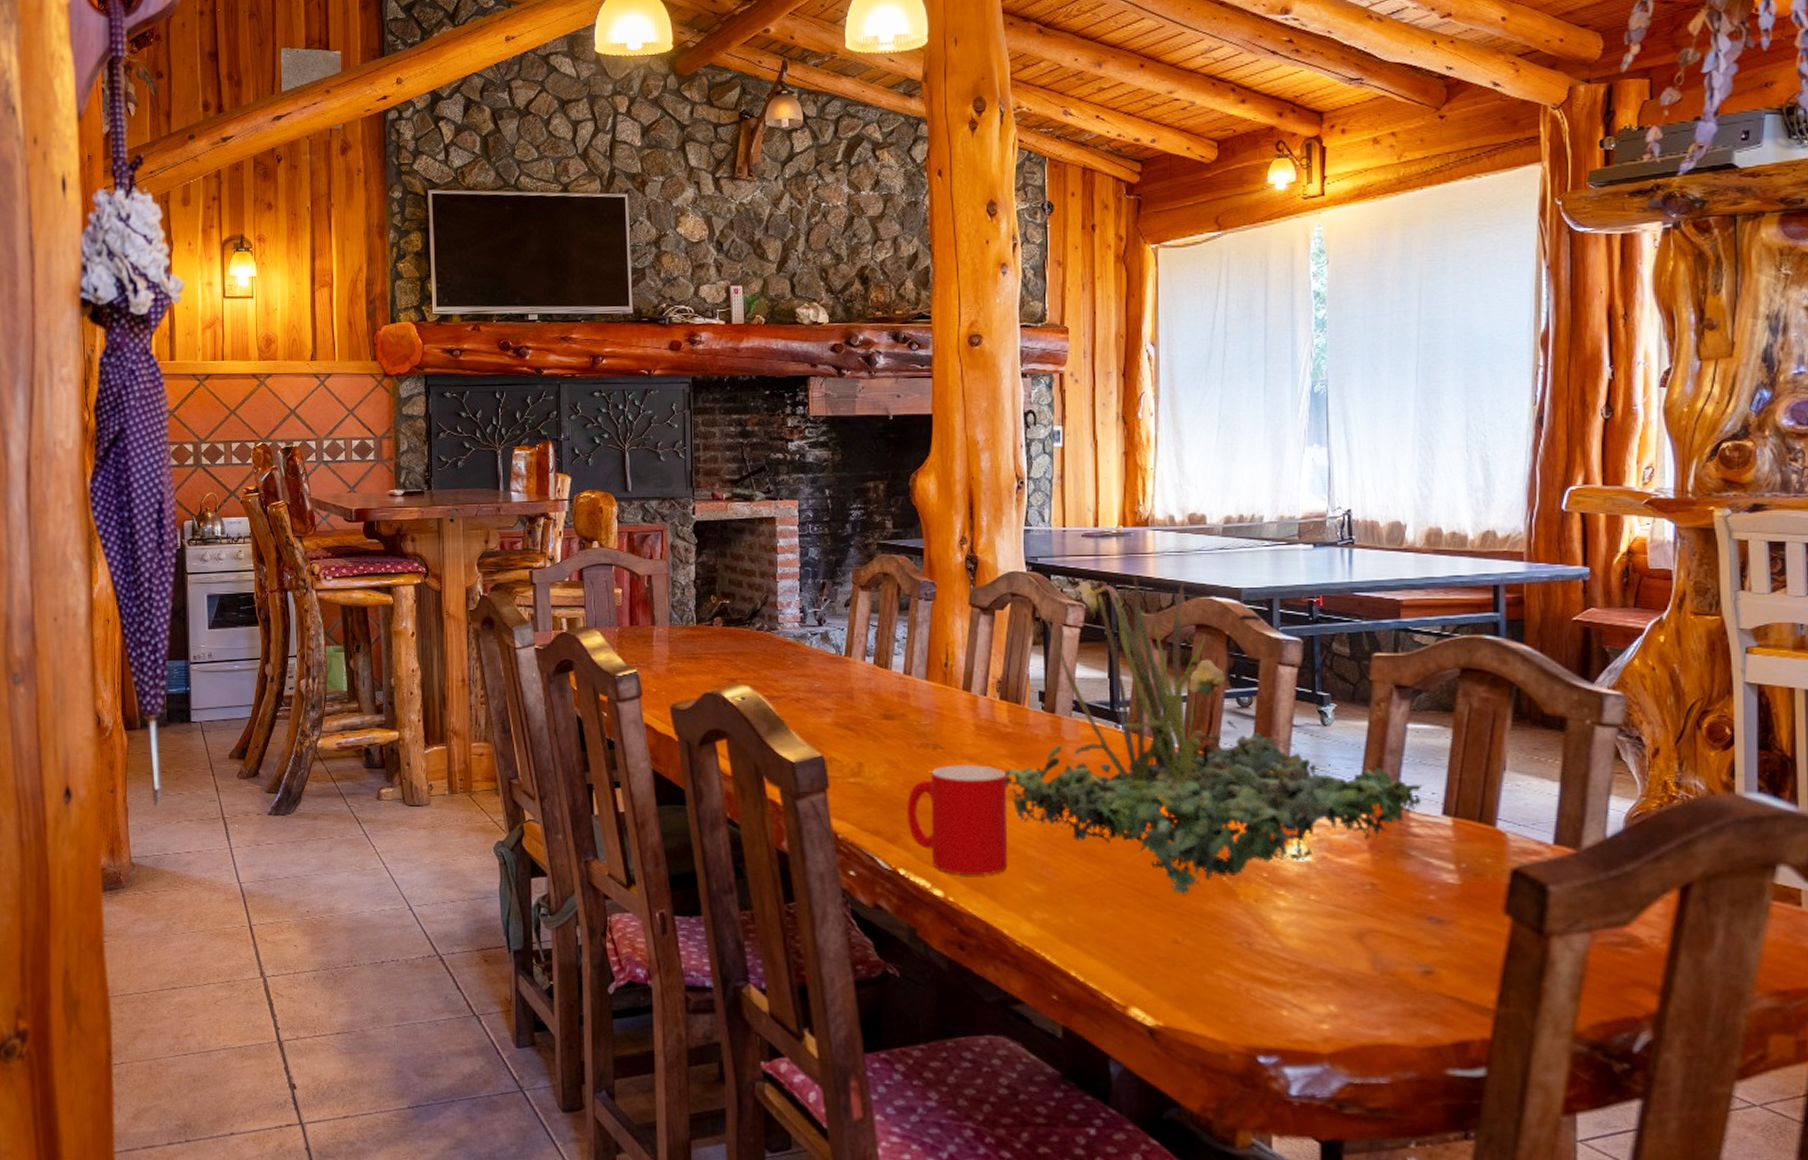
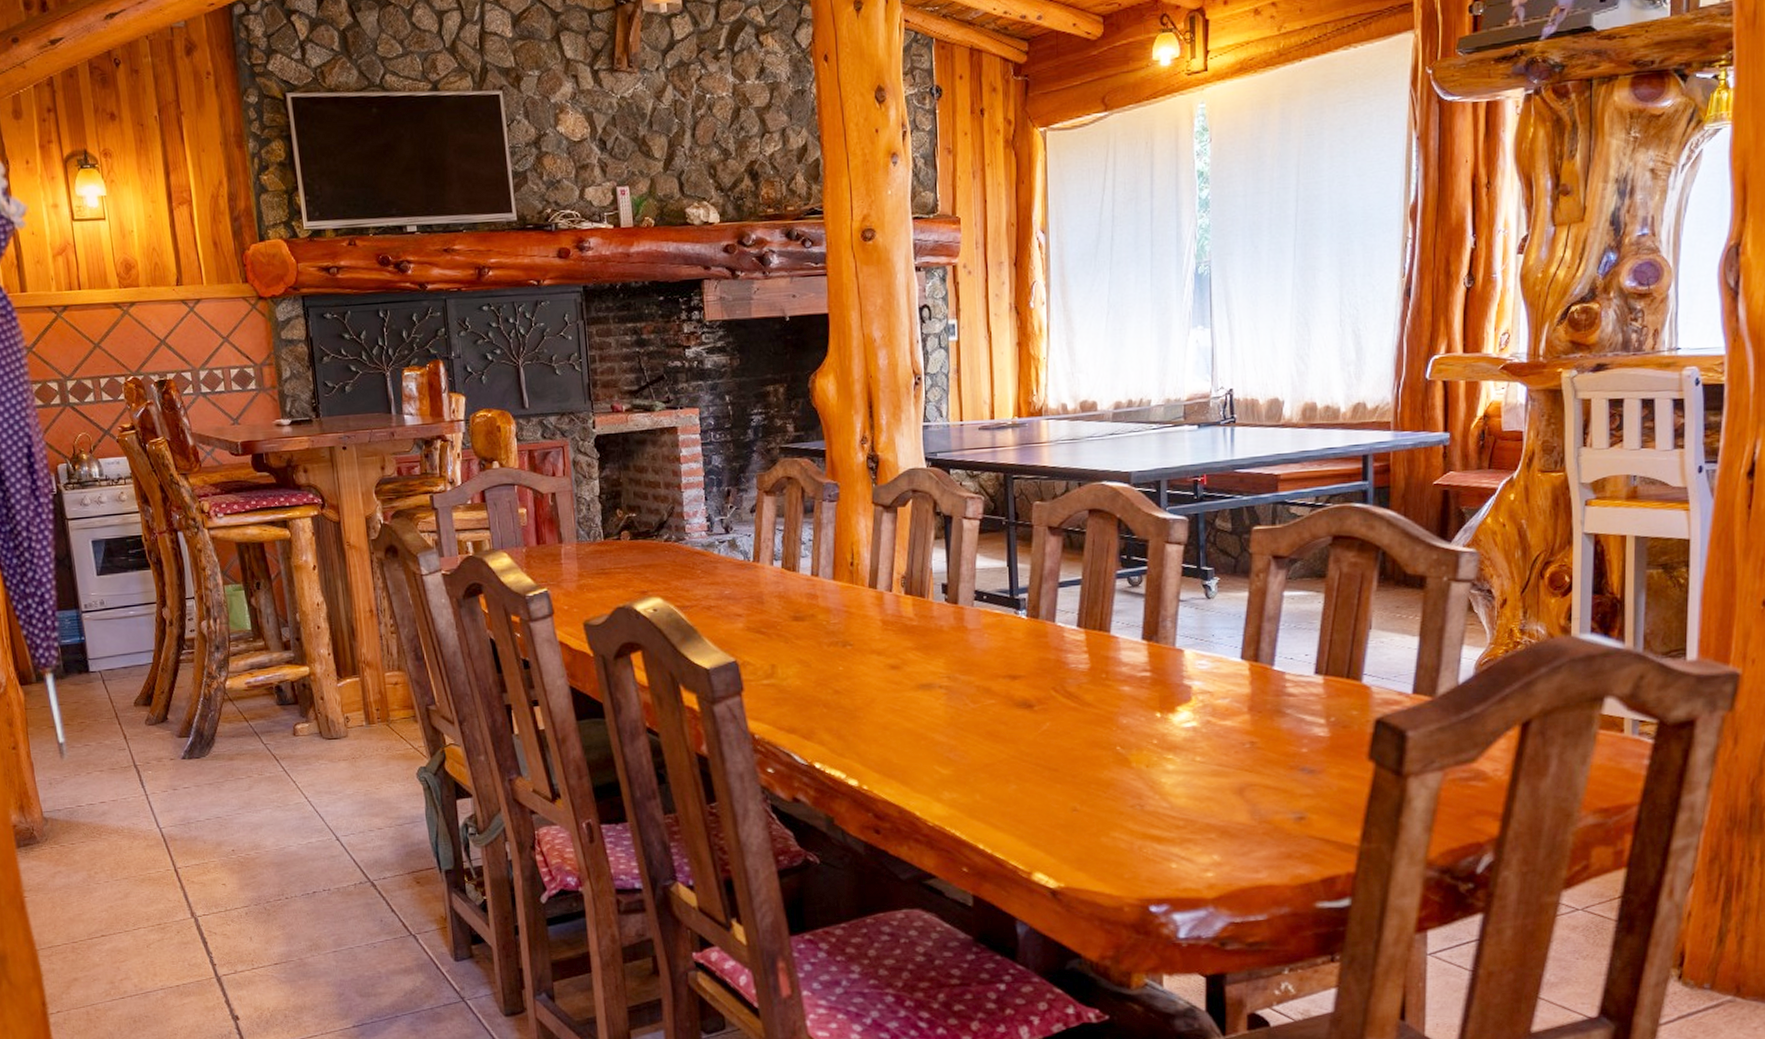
cup: present [907,764,1008,875] -> none [820,658,918,764]
plant: present [1004,574,1424,895] -> none [911,464,1299,766]

